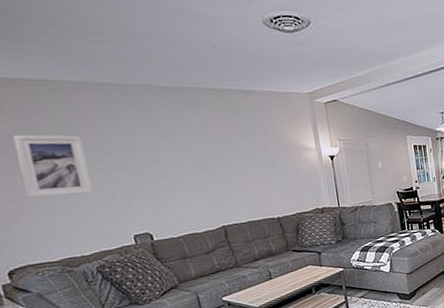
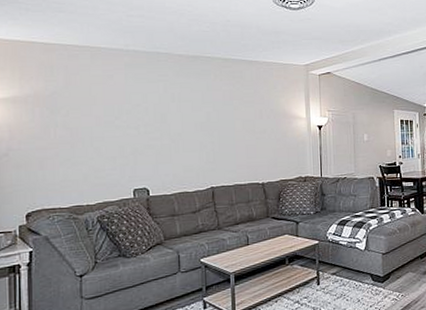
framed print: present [13,135,93,198] -> none [54,92,108,149]

